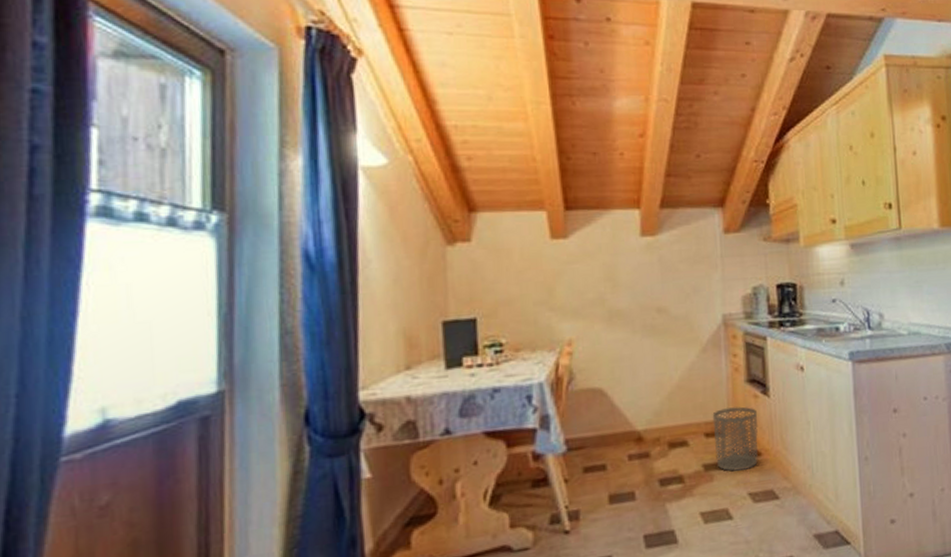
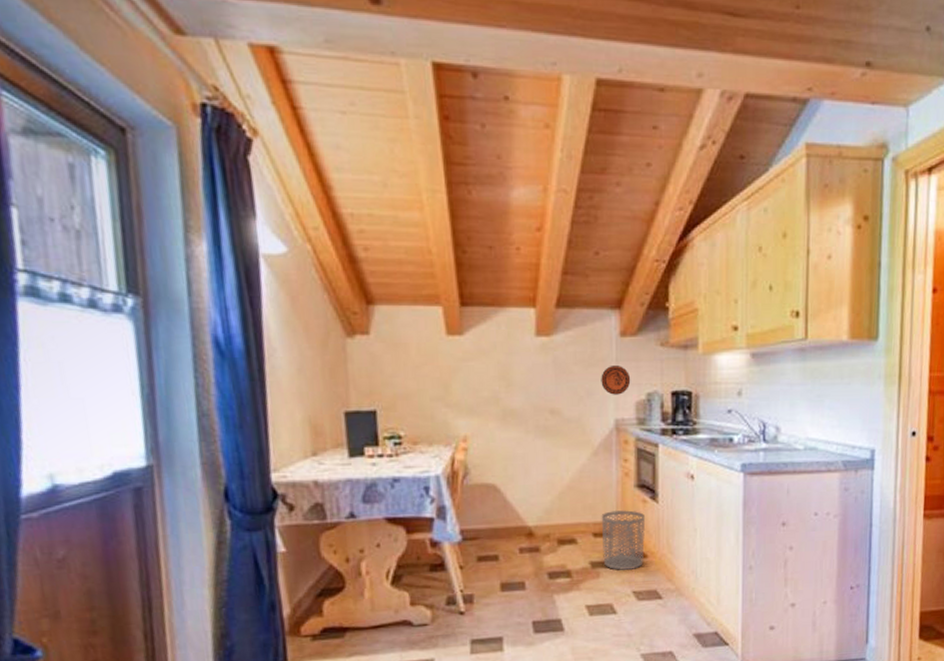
decorative plate: none [706,260,737,291] -> present [601,364,631,395]

